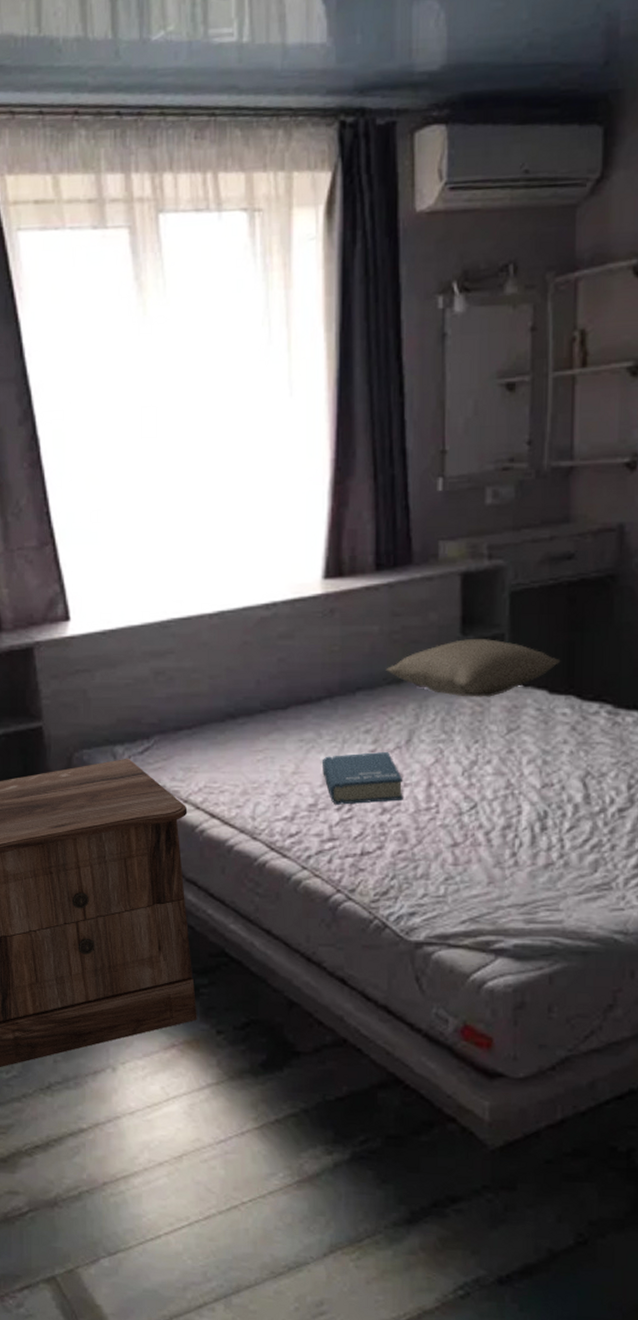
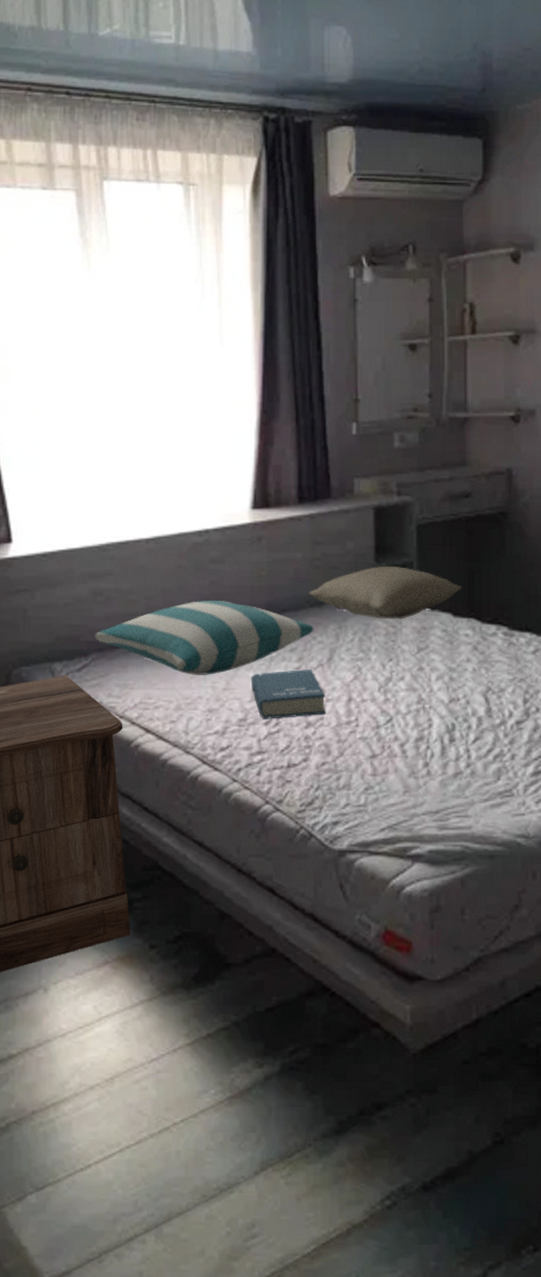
pillow: none [157,678,391,758] -> present [95,600,314,675]

